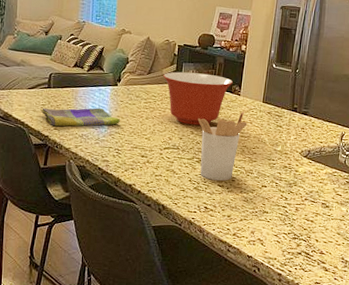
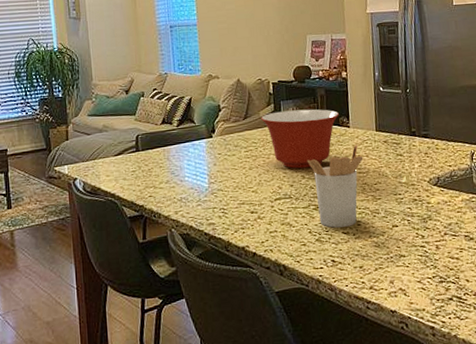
dish towel: present [39,108,120,127] -> none [130,165,221,194]

